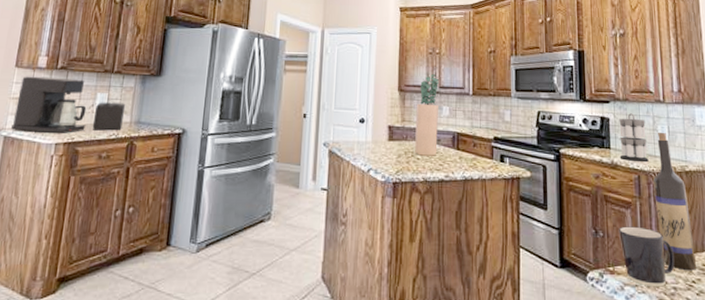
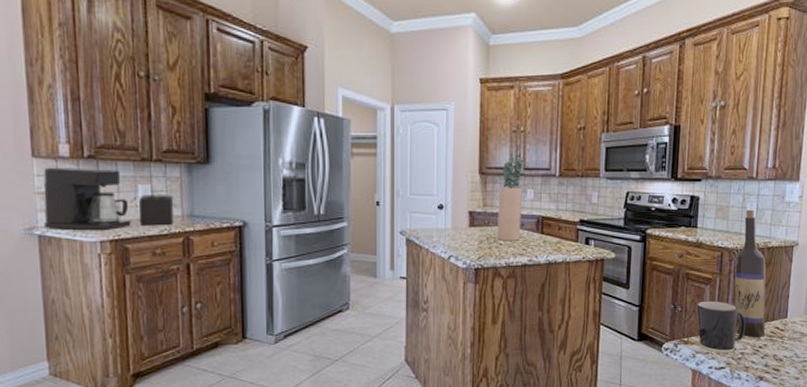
spice rack: present [619,113,649,163] -> none [705,191,735,240]

